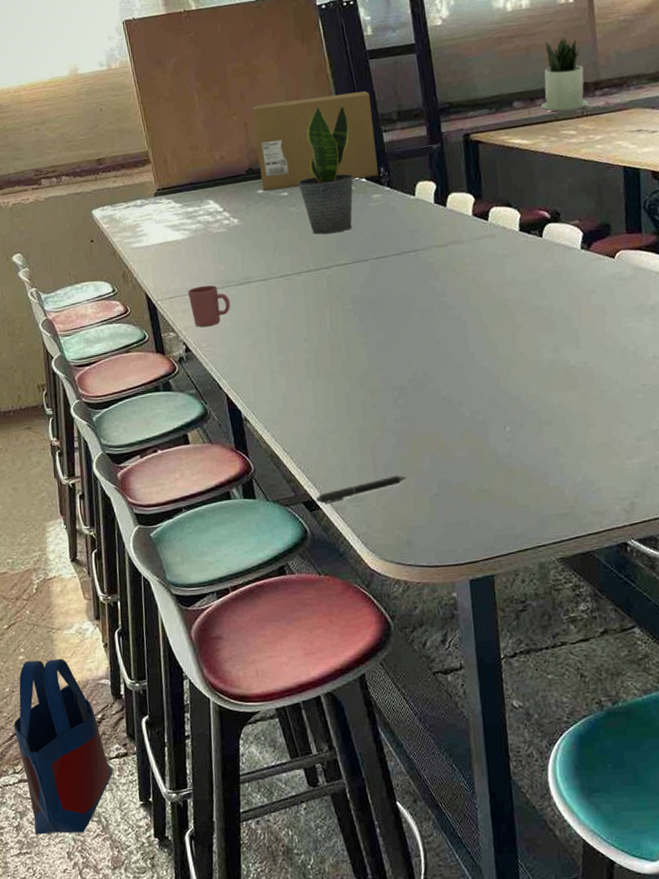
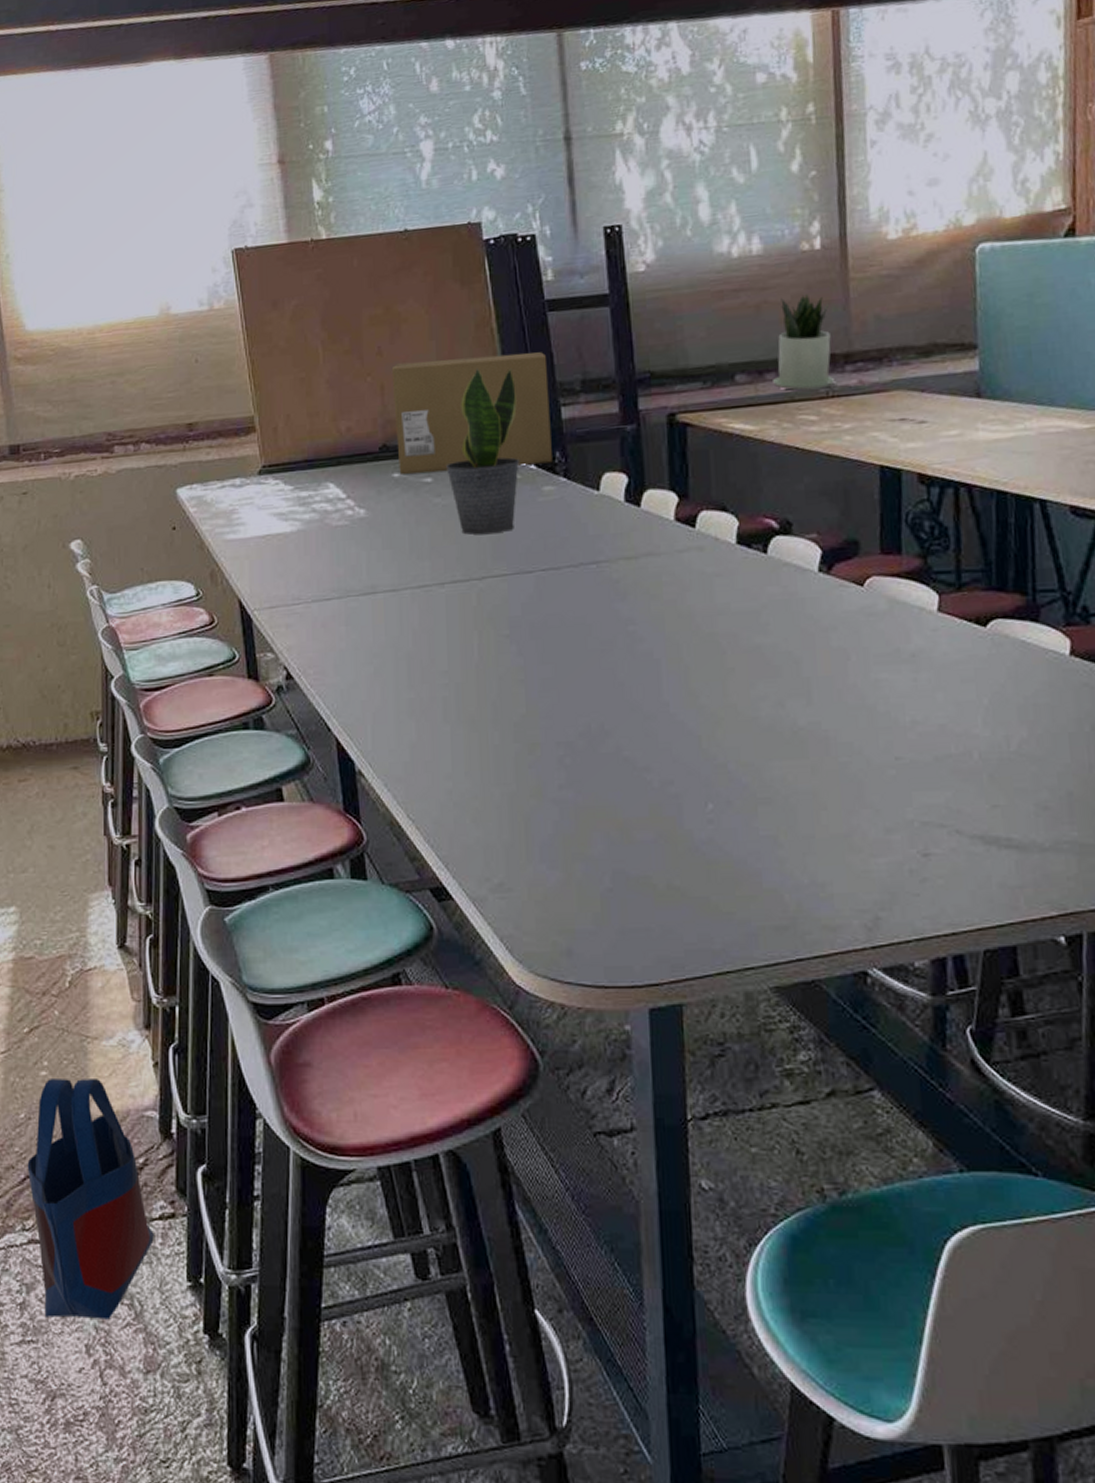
mug: present [187,285,231,327] -> none [293,593,349,648]
pen: present [316,475,407,505] -> none [448,860,570,894]

